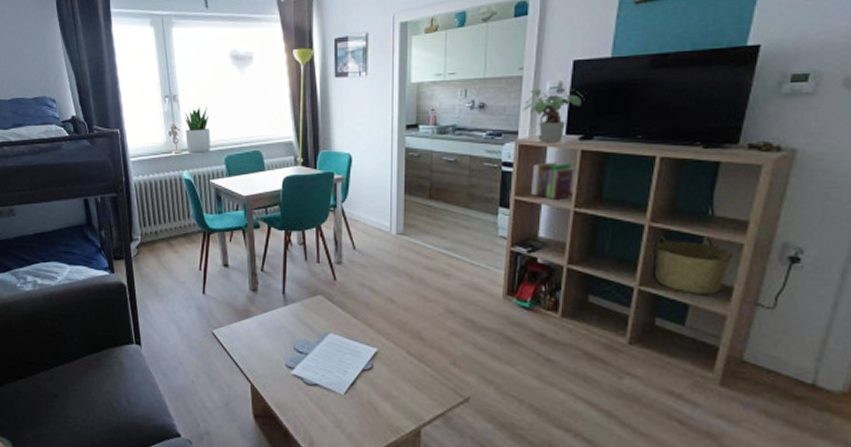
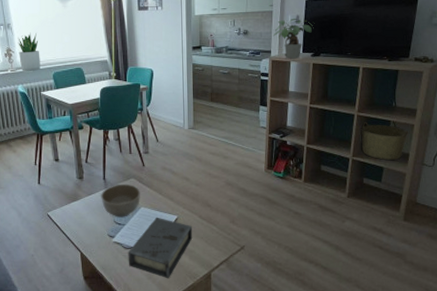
bowl: none [278,300,329,345] -> present [101,183,140,218]
book: none [310,347,398,431] -> present [128,217,193,279]
books: present [531,162,574,200] -> none [281,72,309,99]

